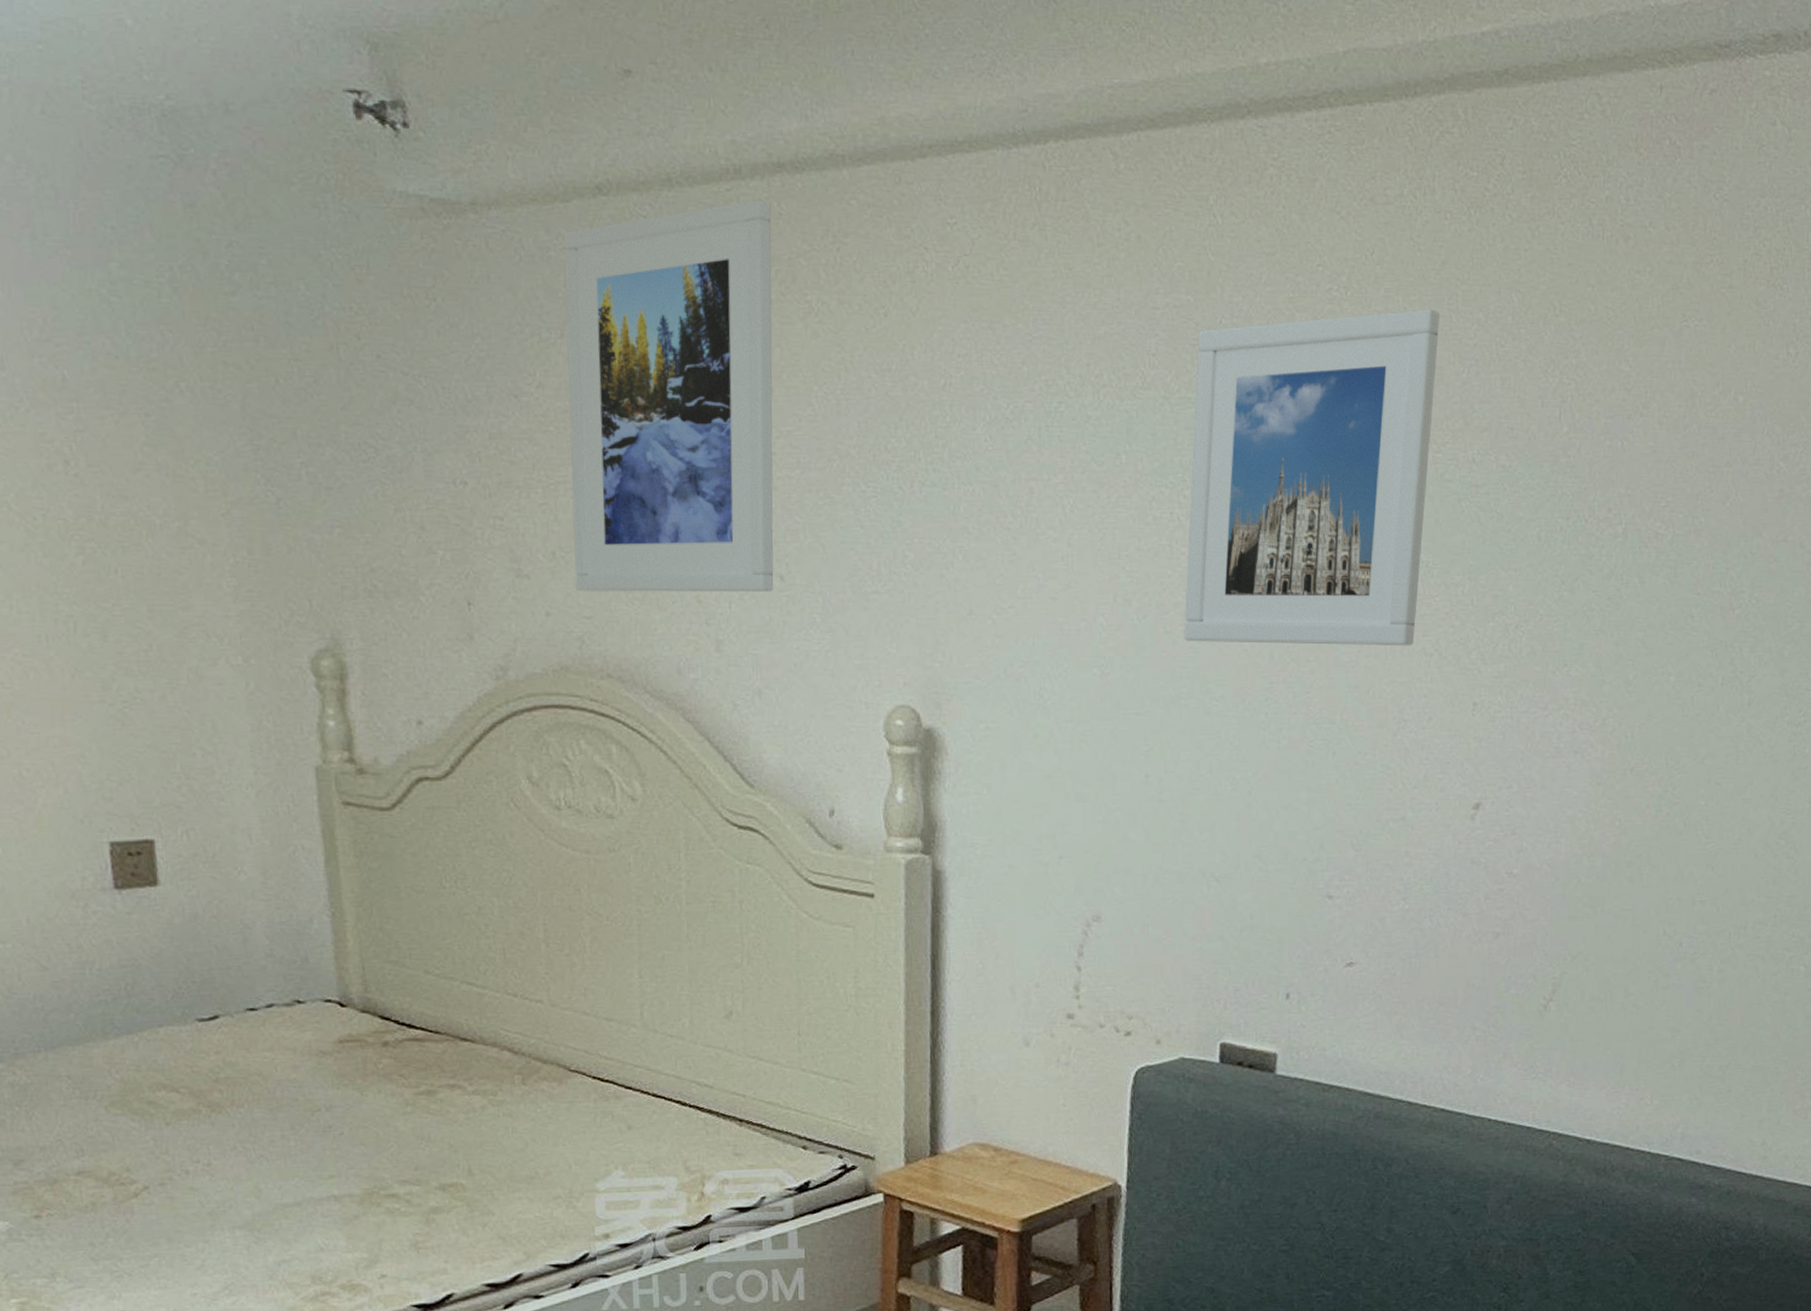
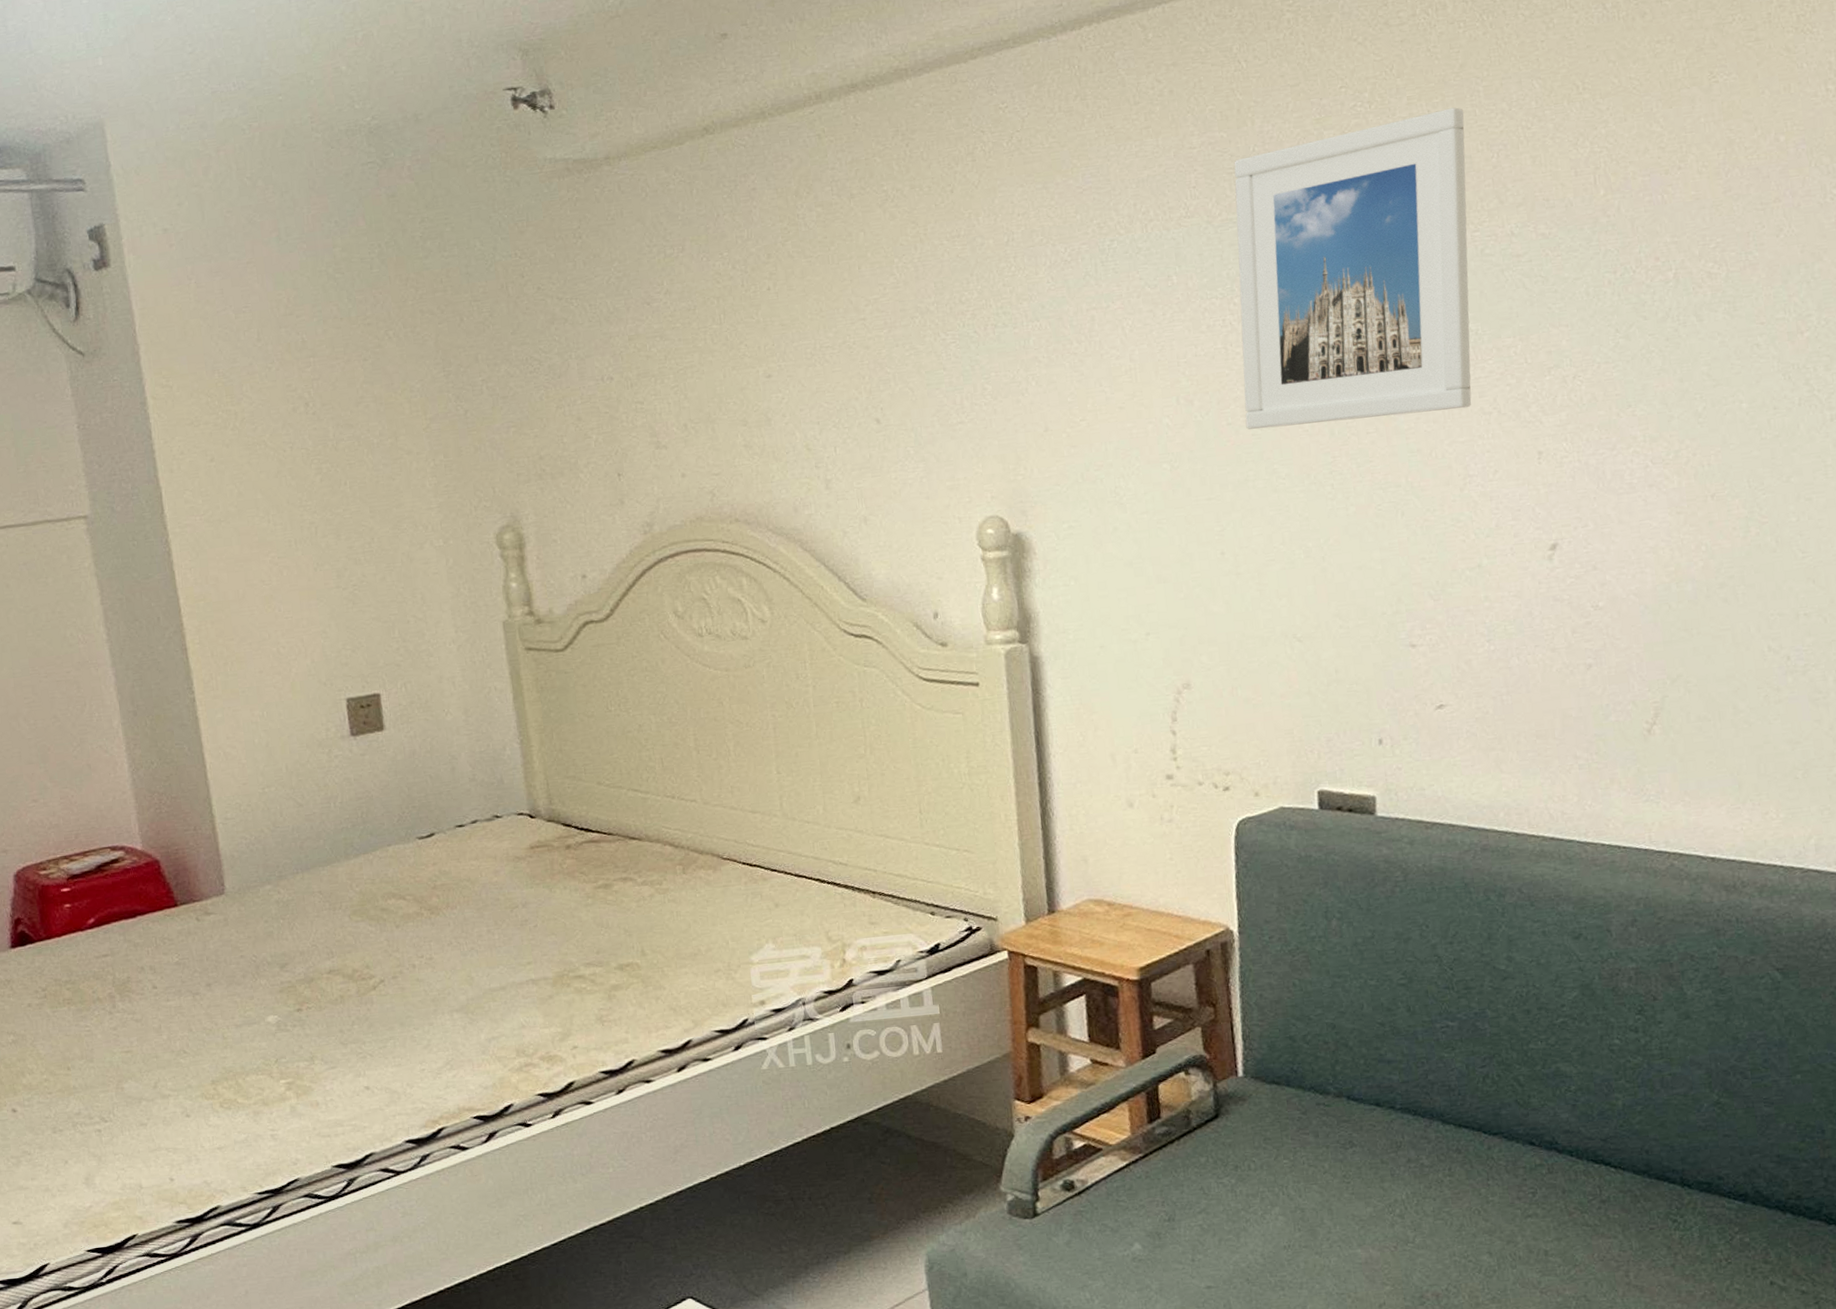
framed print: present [563,200,774,593] -> none [680,116,871,454]

